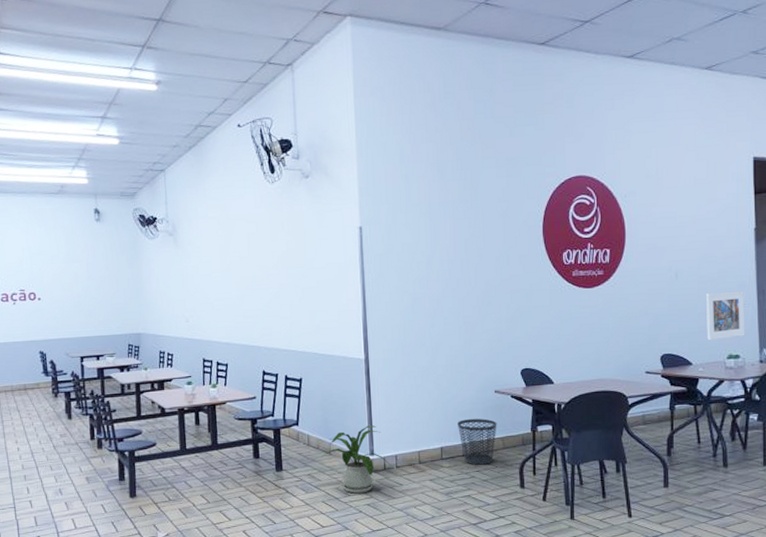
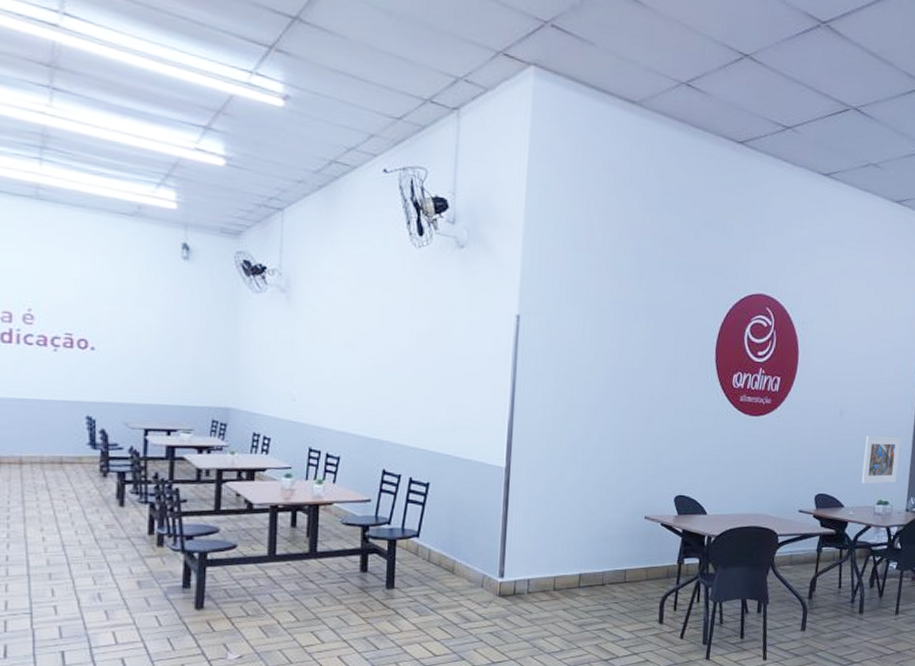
house plant: present [321,425,391,494] -> none [442,544,522,620]
wastebasket: present [458,418,497,465] -> none [600,545,643,596]

